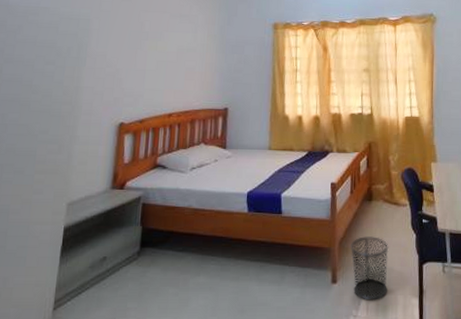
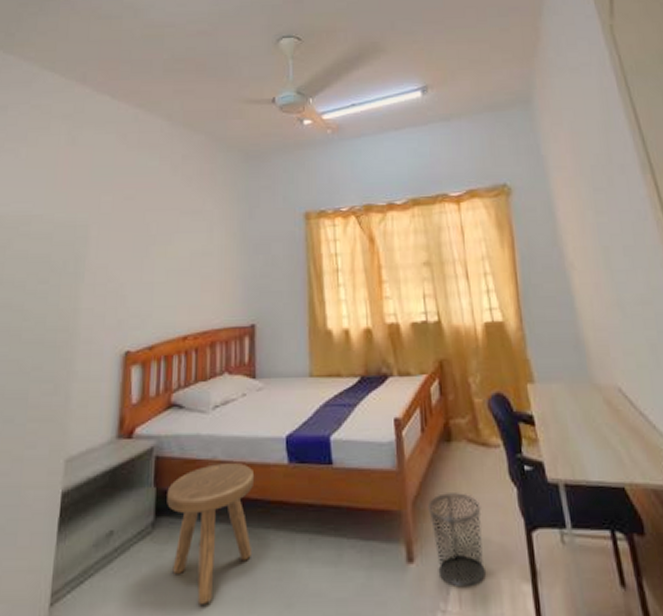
stool: none [150,211,221,310] -> present [167,463,255,604]

